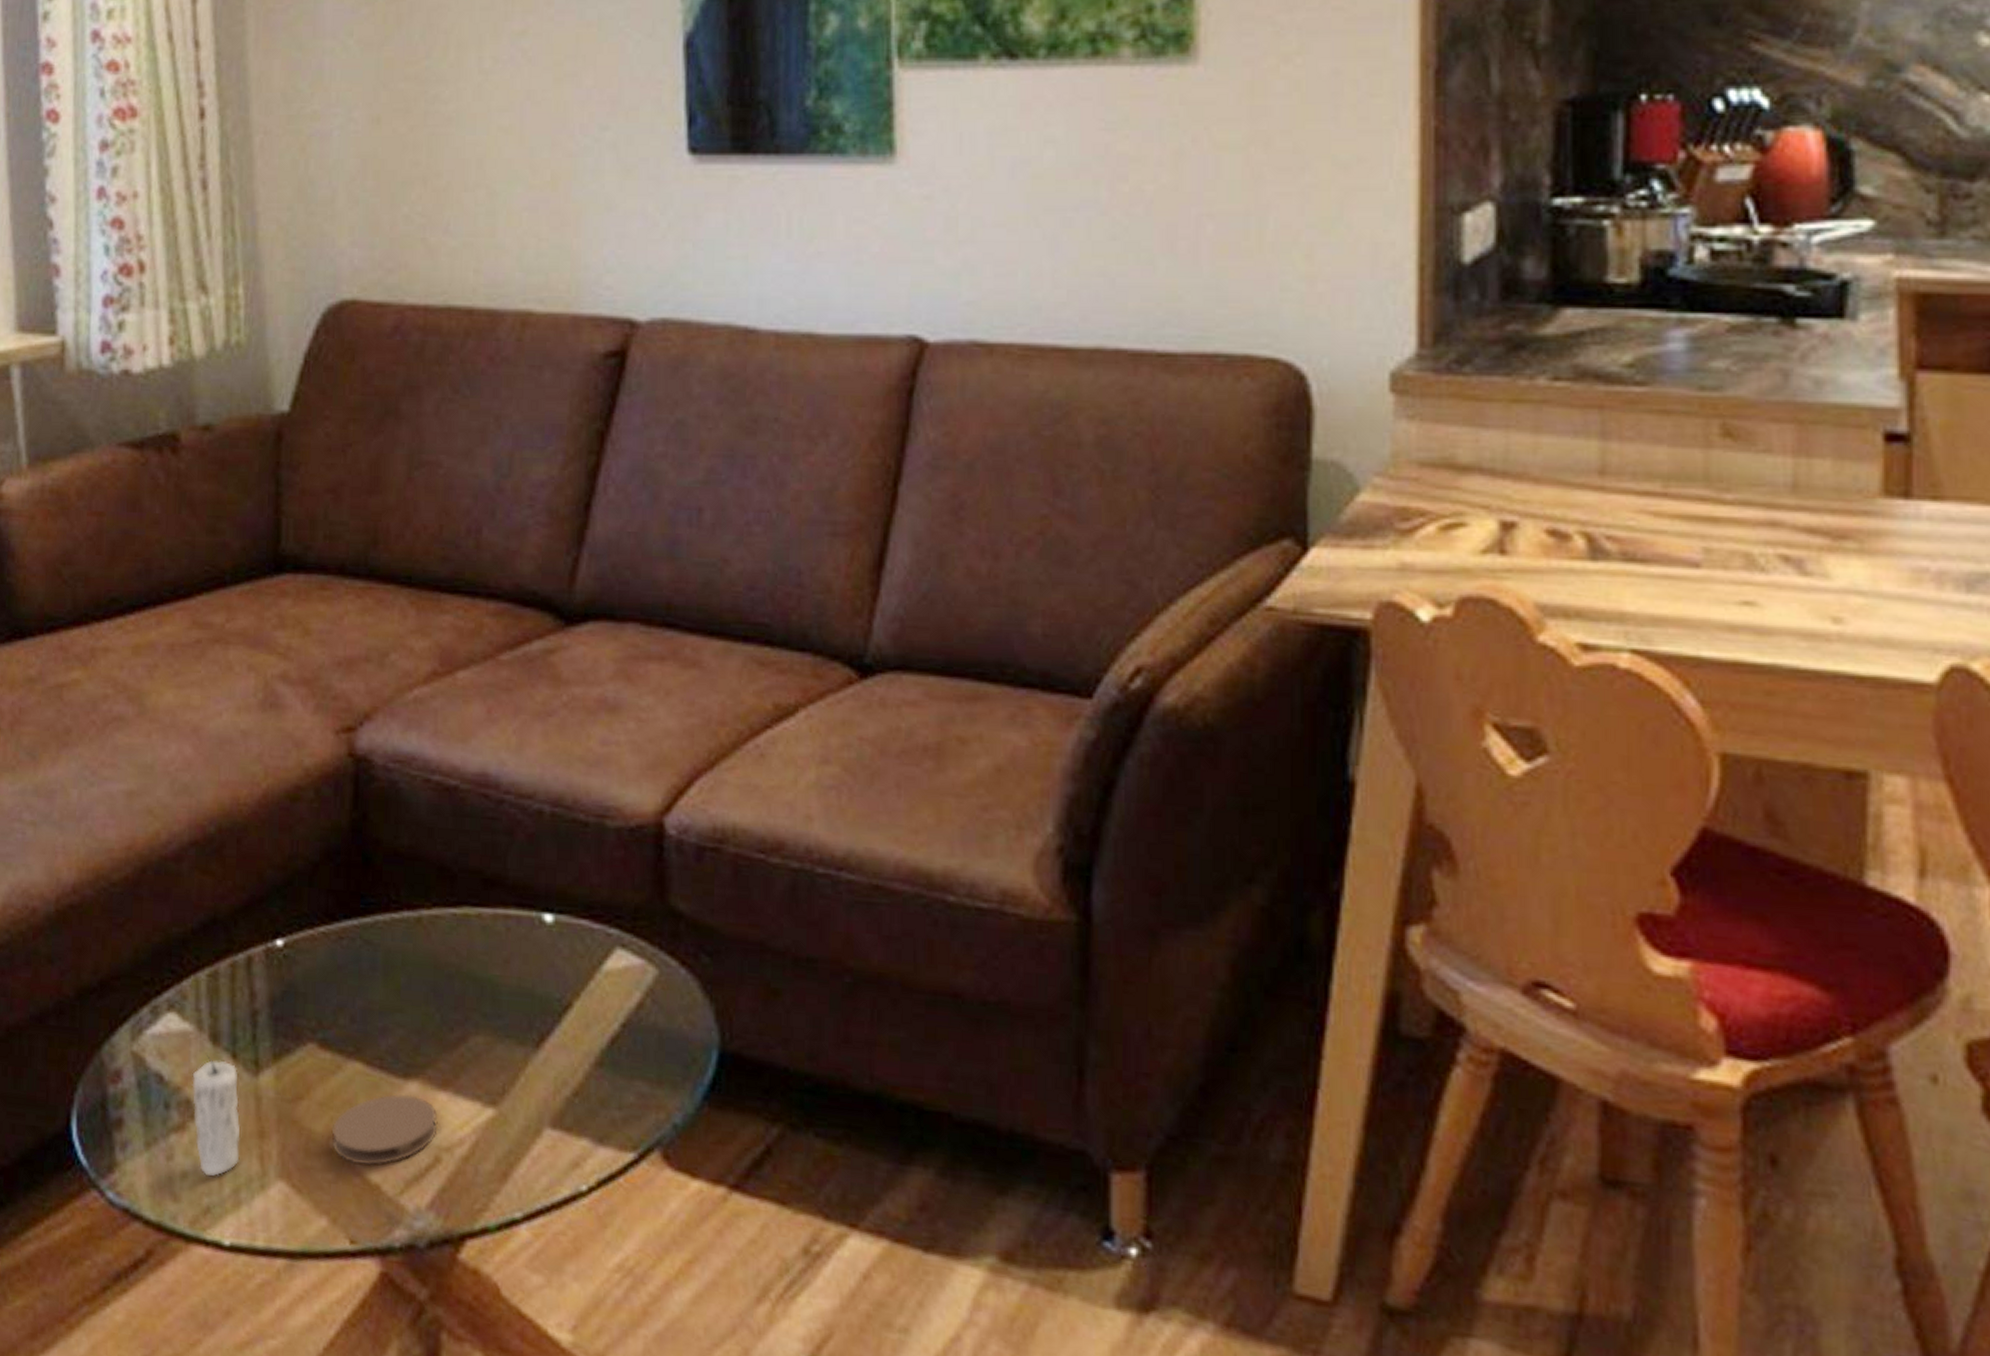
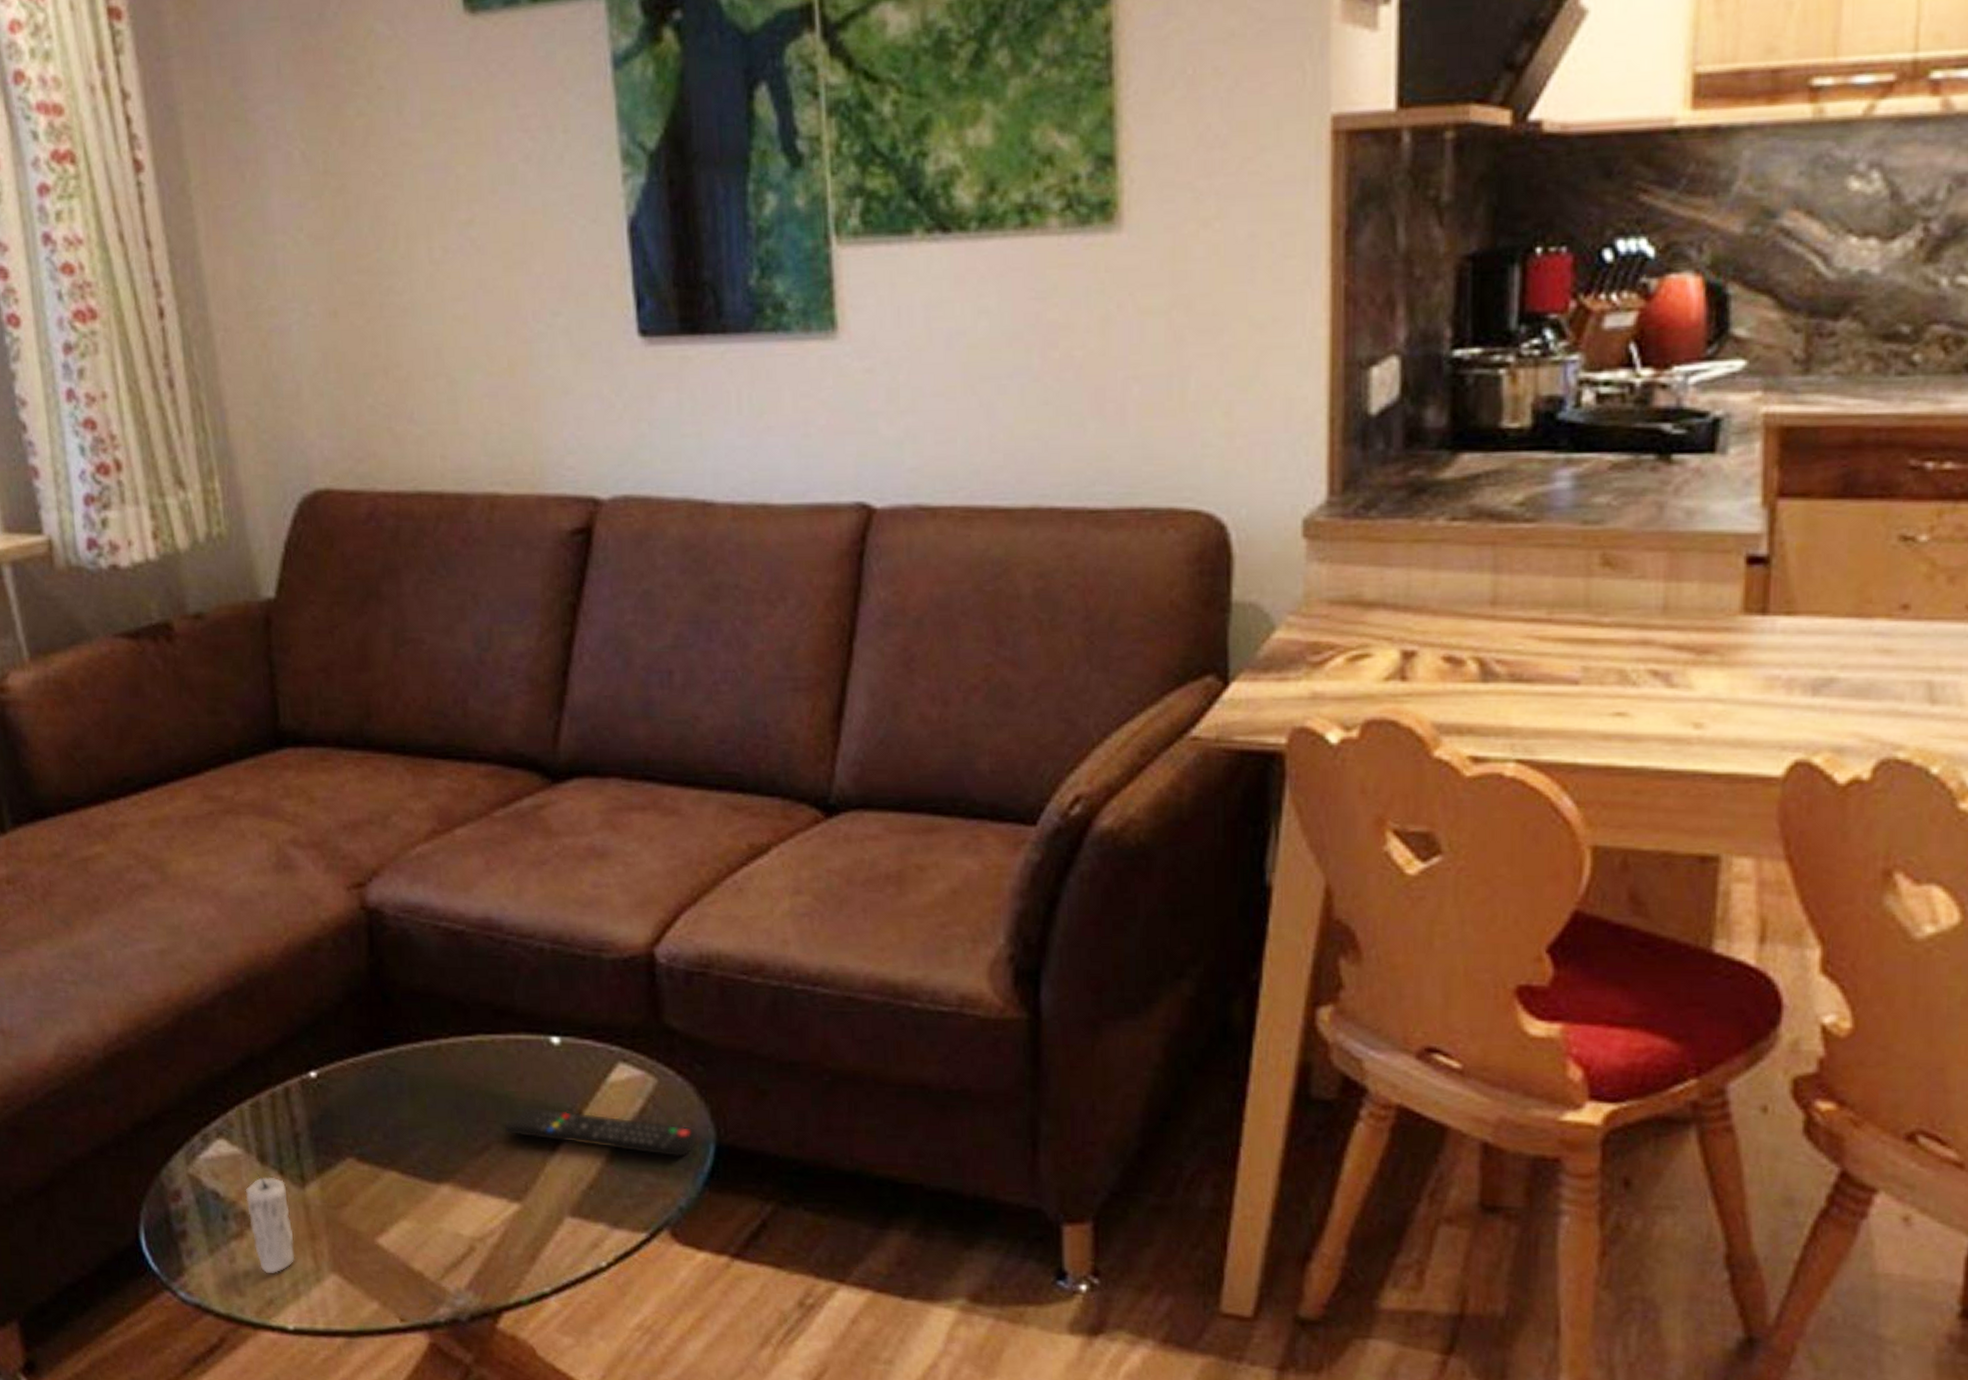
coaster: present [332,1093,437,1166] -> none [376,1195,470,1256]
remote control: none [484,993,700,1065] -> present [504,1105,698,1158]

